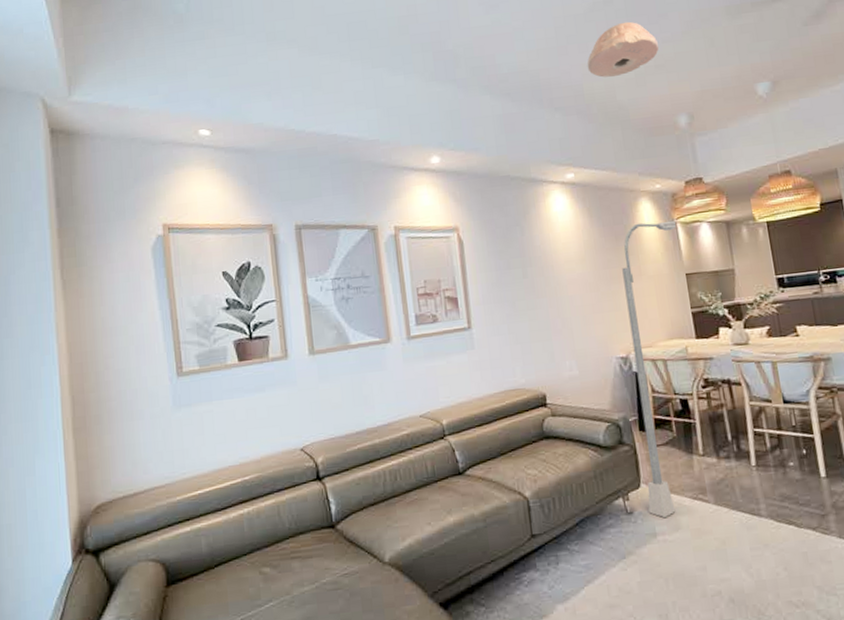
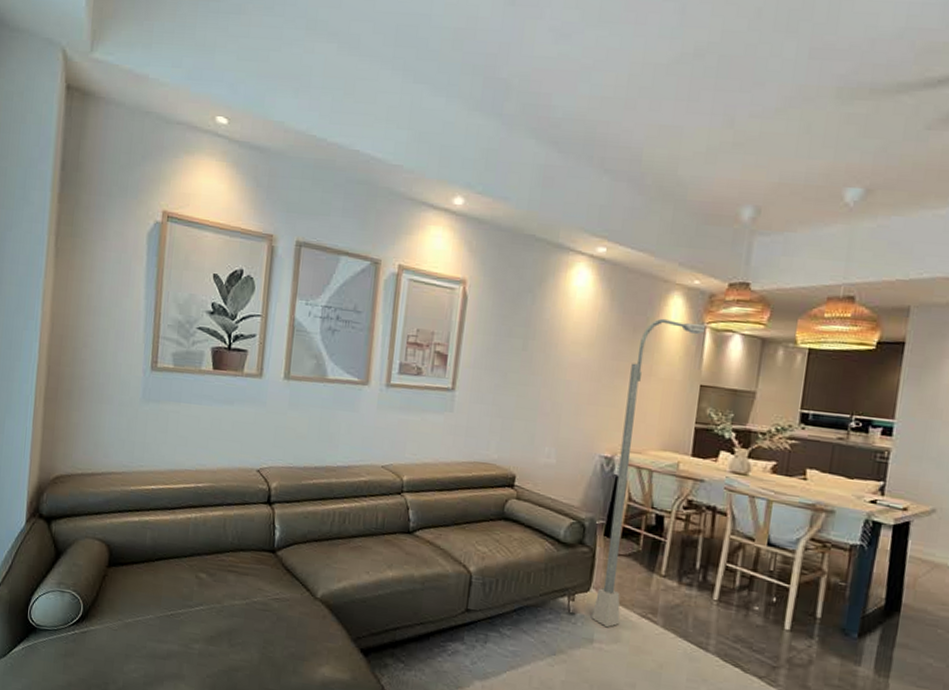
ceiling light: present [587,21,659,78] -> none [653,83,744,147]

